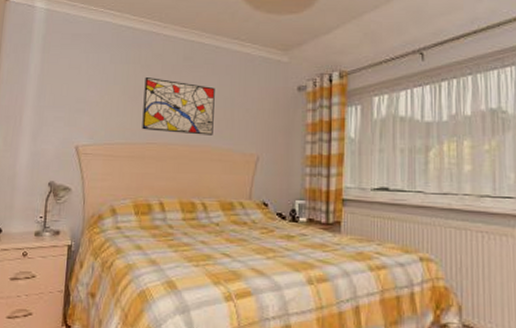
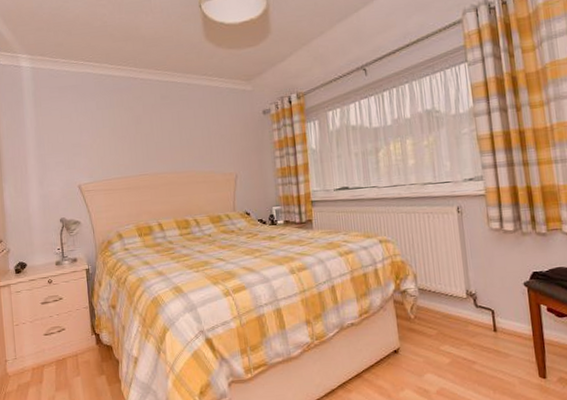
wall art: present [142,77,215,135] -> none [129,117,196,164]

